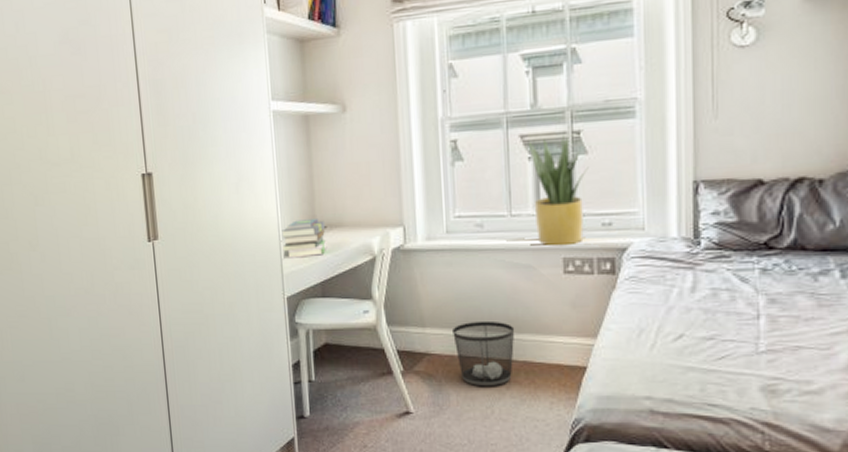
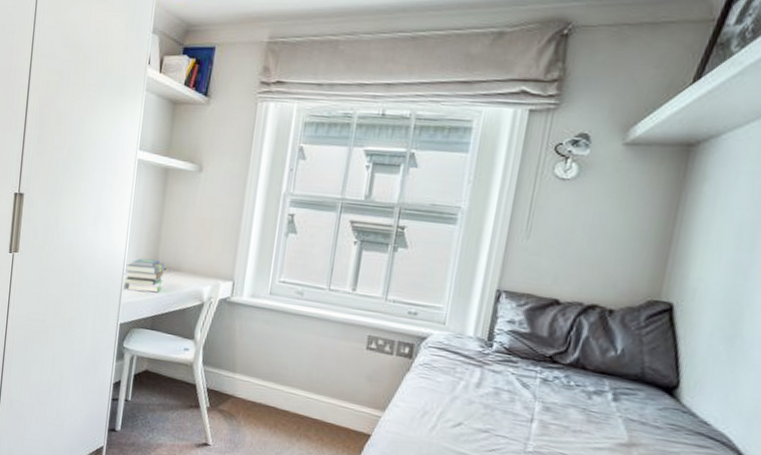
waste bin: present [451,320,515,387] -> none [258,375,314,437]
planter: present [528,134,589,247] -> none [348,227,406,326]

